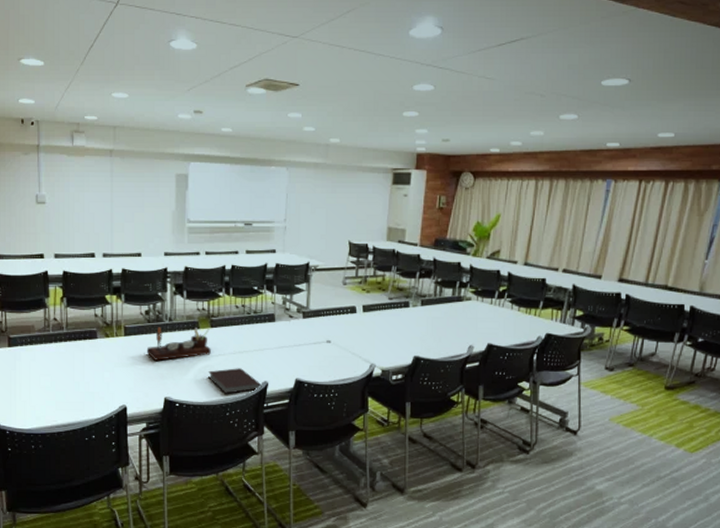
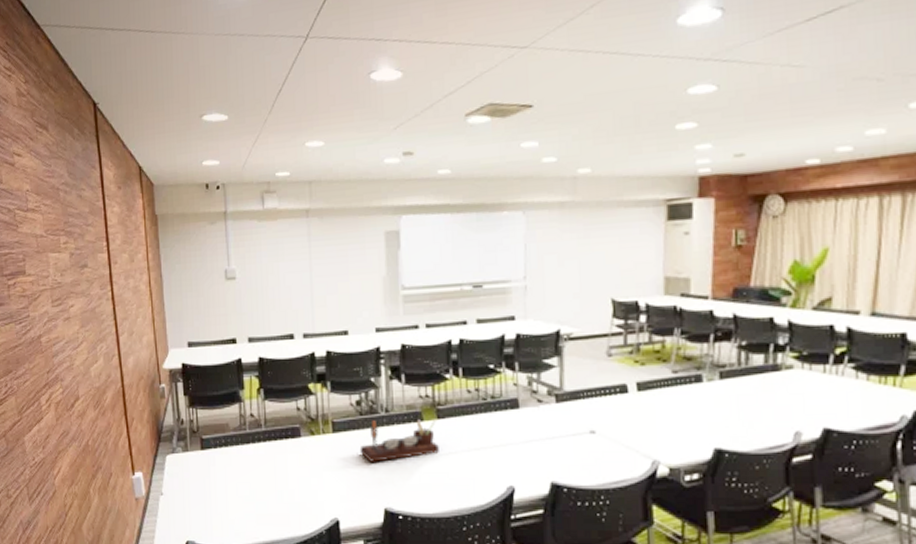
notebook: present [208,368,262,394] -> none [437,469,507,503]

